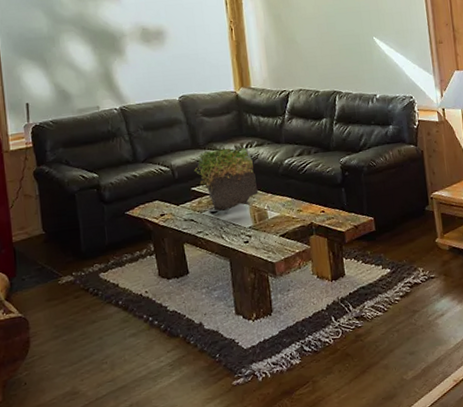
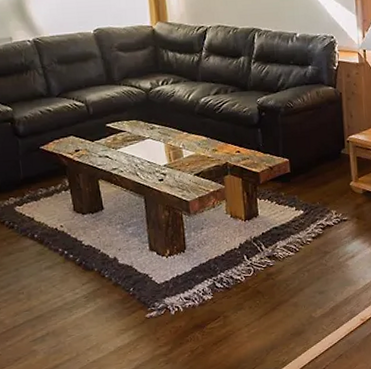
plant: present [194,147,259,212] -> none [109,84,174,149]

